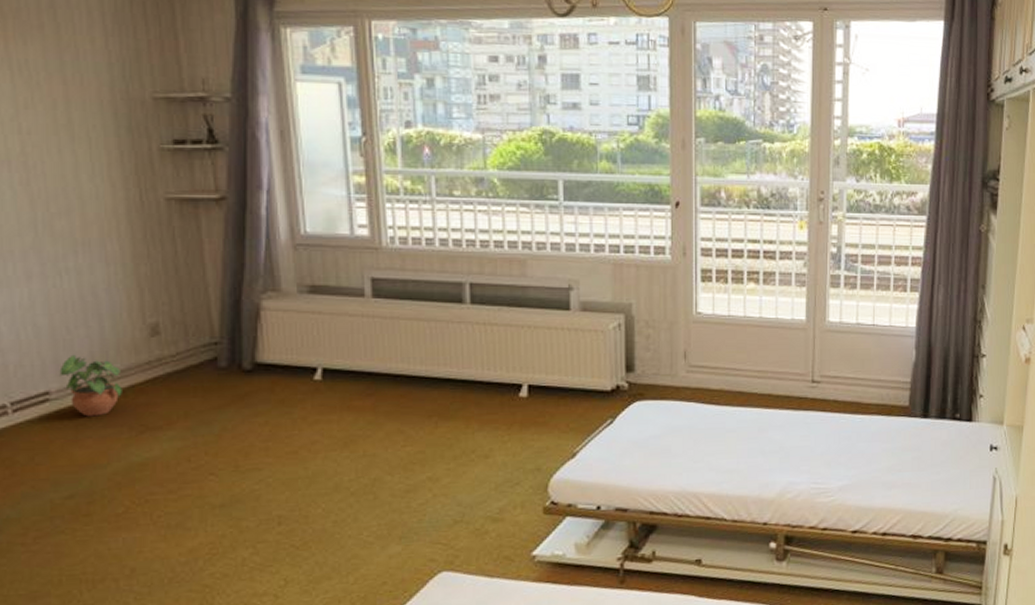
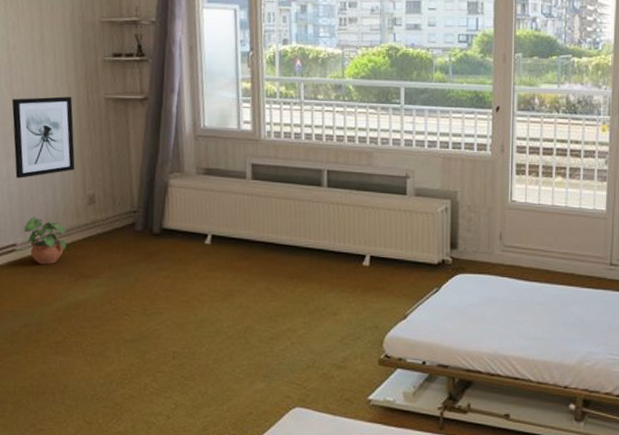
wall art: none [30,197,128,306] -> present [12,96,75,178]

